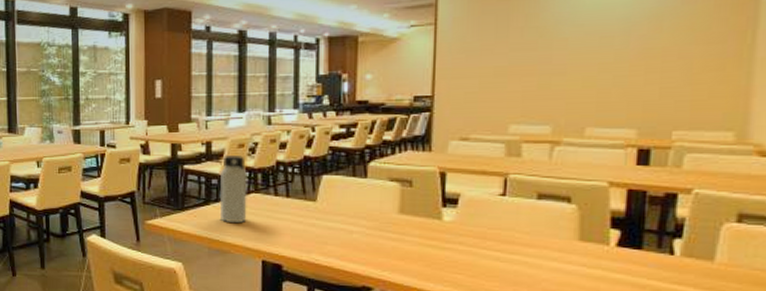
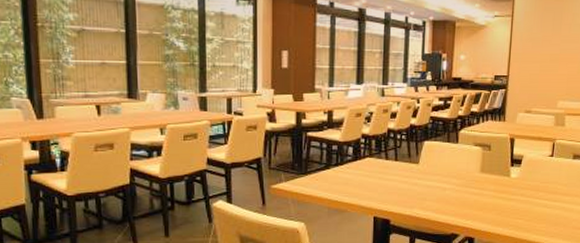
water bottle: present [219,156,247,224] -> none [339,124,363,185]

